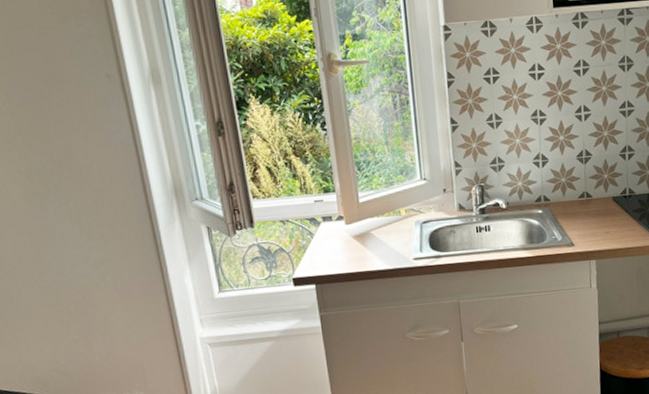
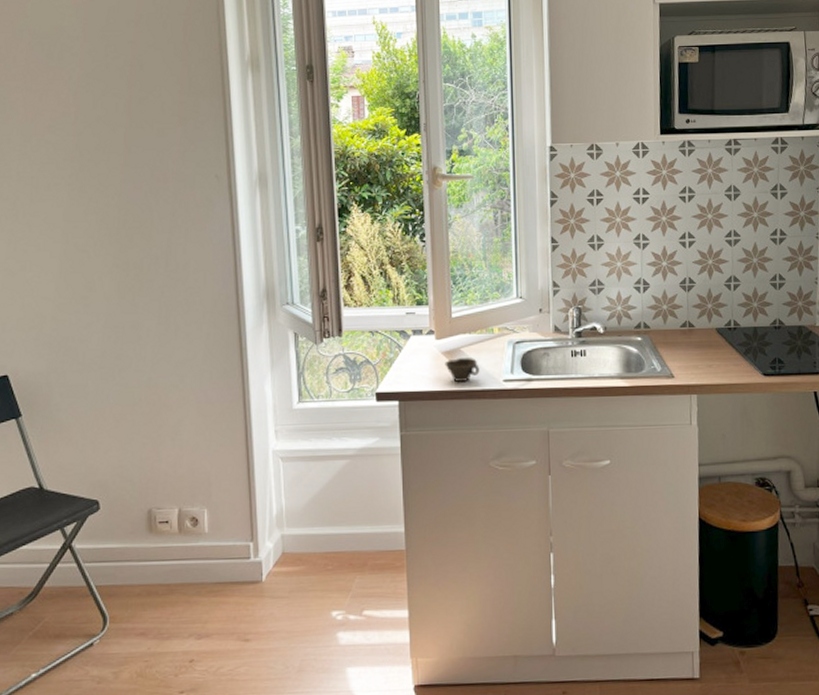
cup: none [356,239,390,263] -> present [445,358,480,382]

